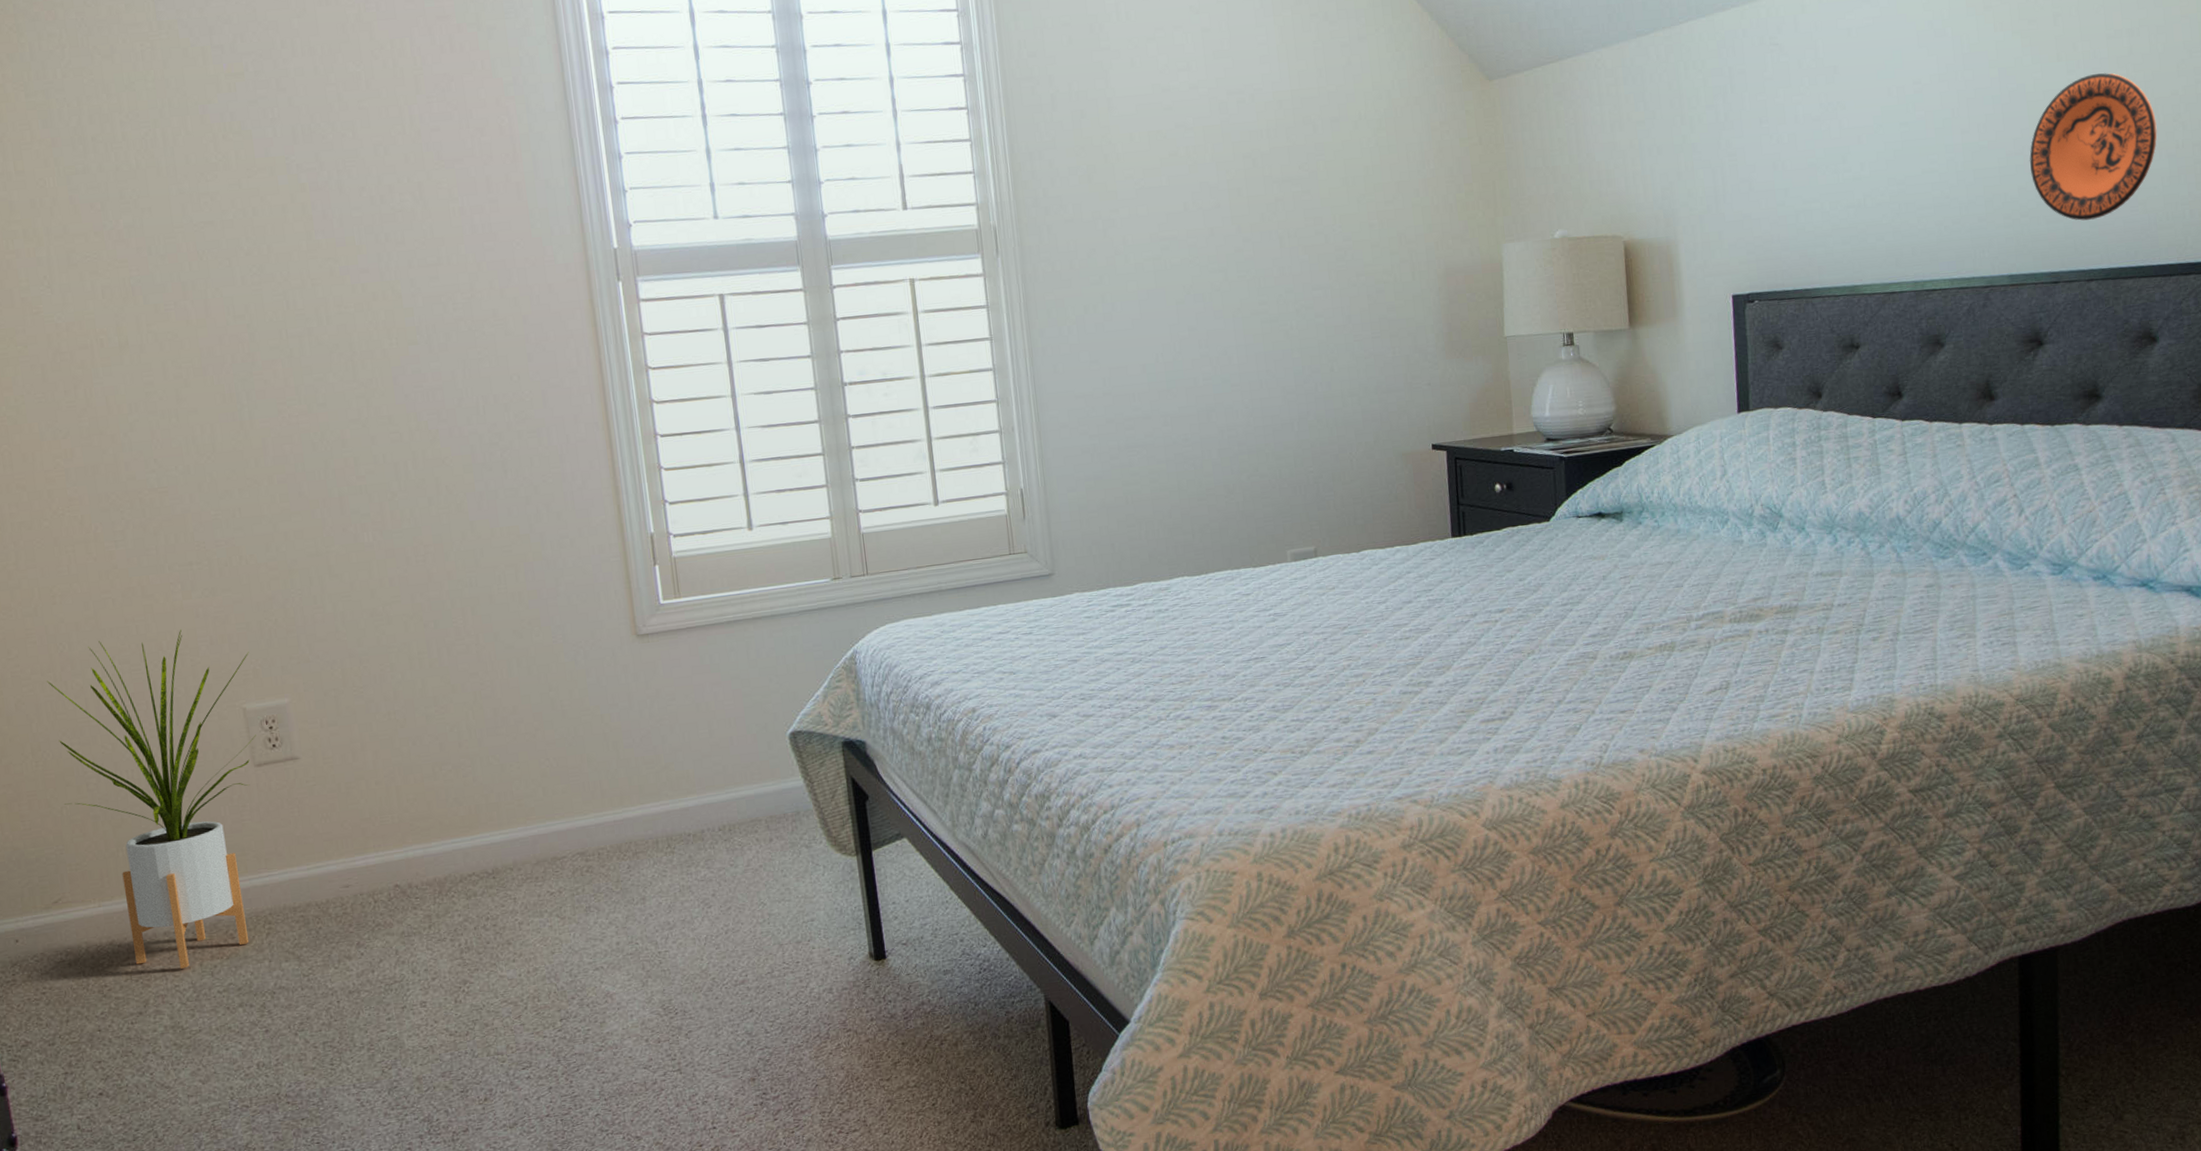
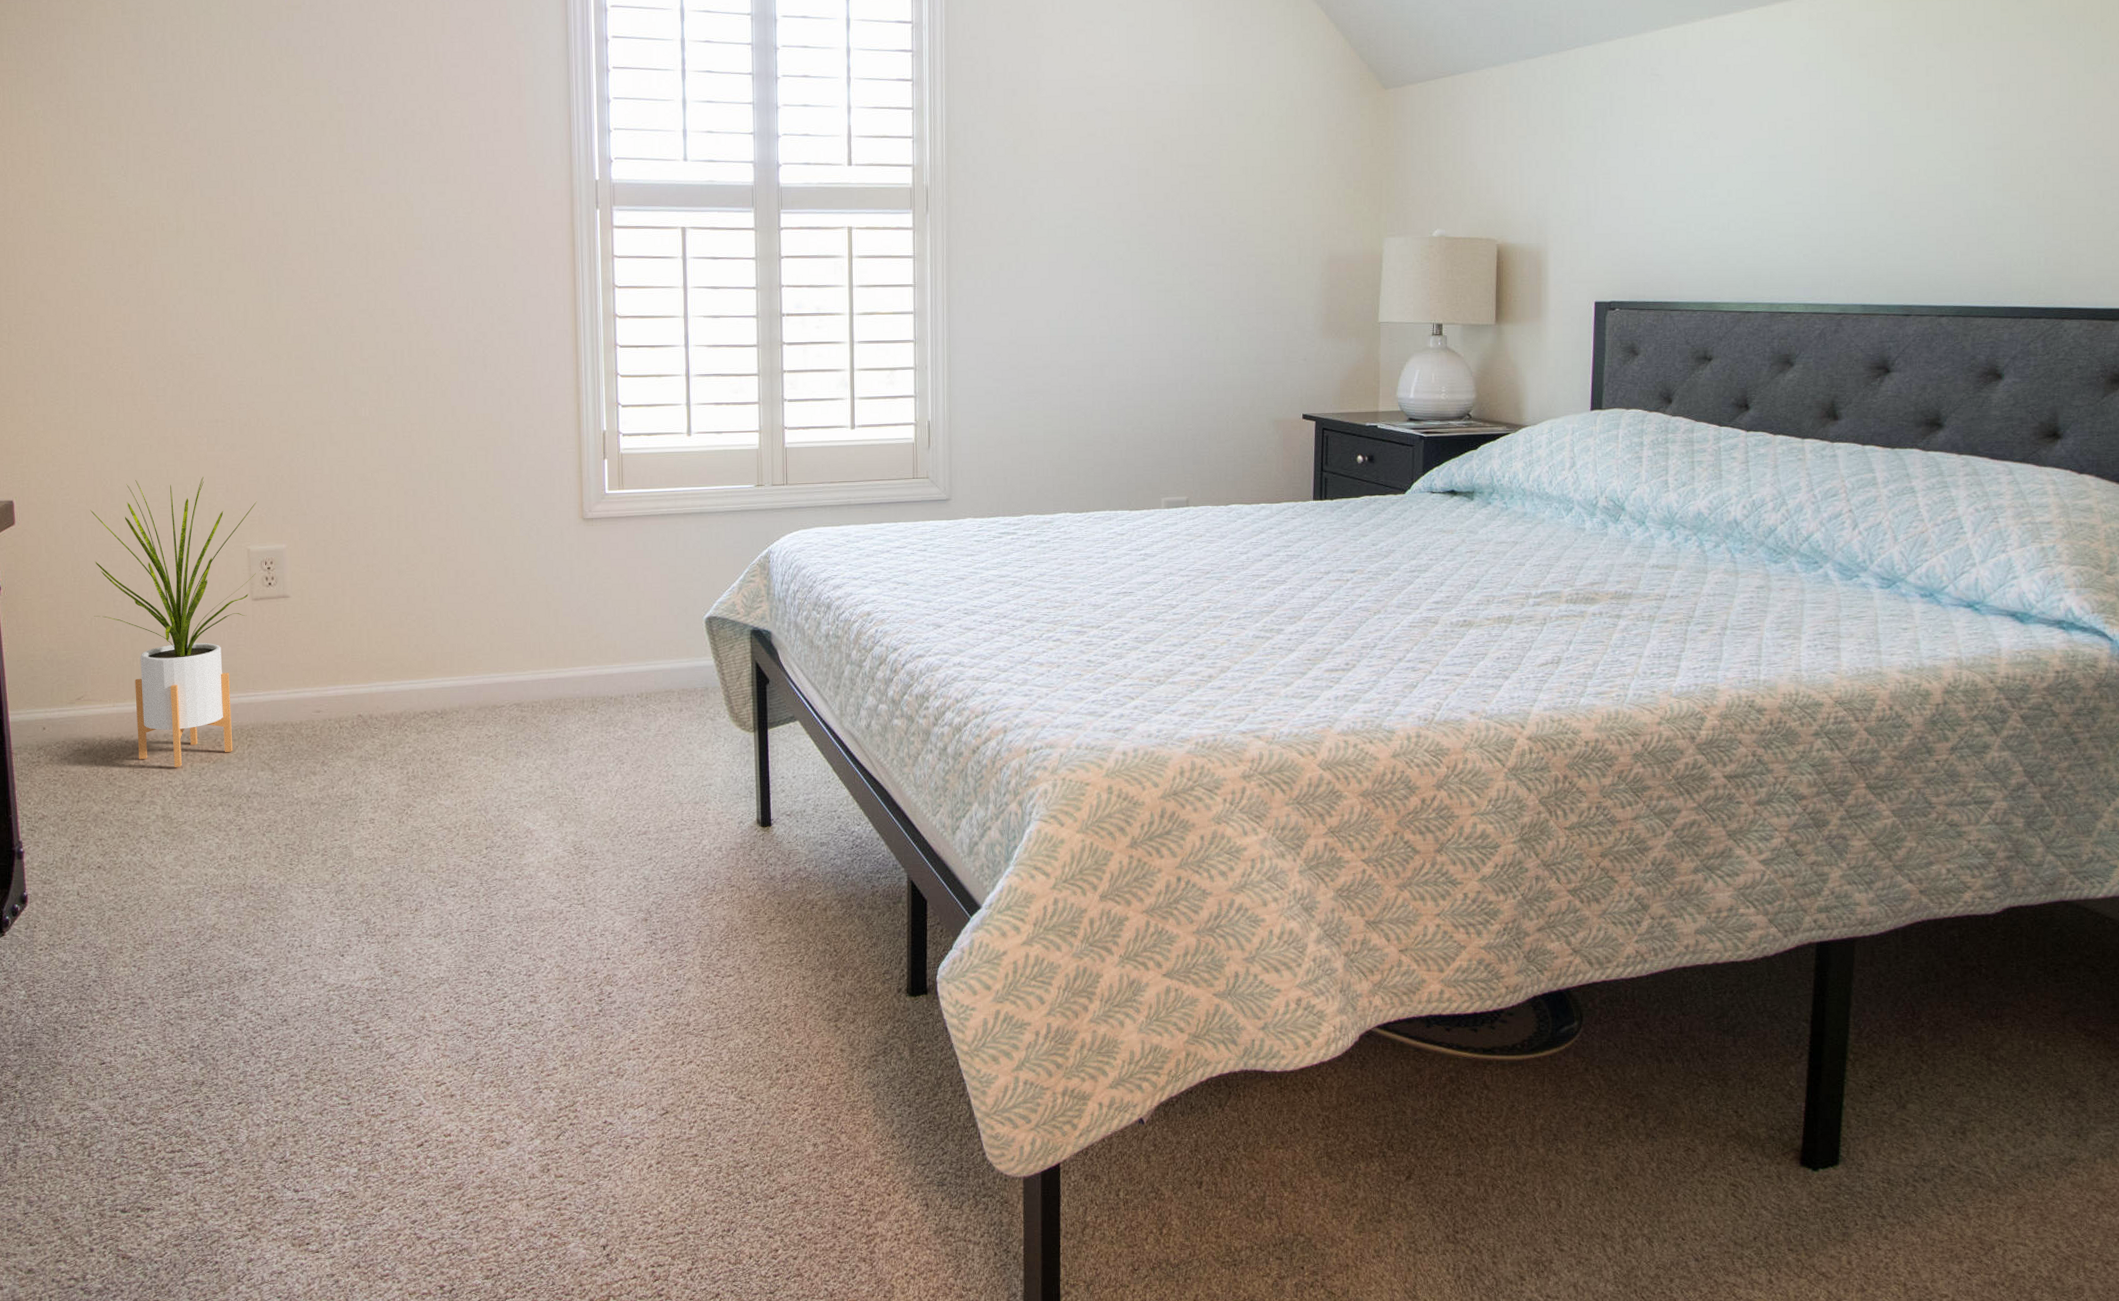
decorative plate: present [2029,73,2157,221] -> none [1892,124,2019,260]

